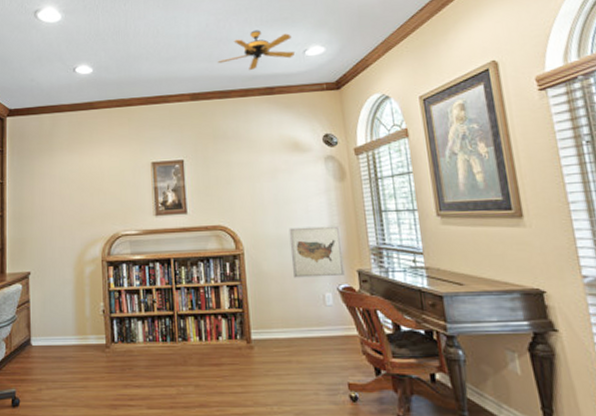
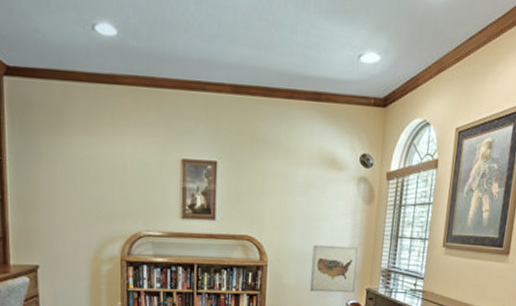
ceiling fan: present [217,30,296,70] -> none [266,19,351,68]

